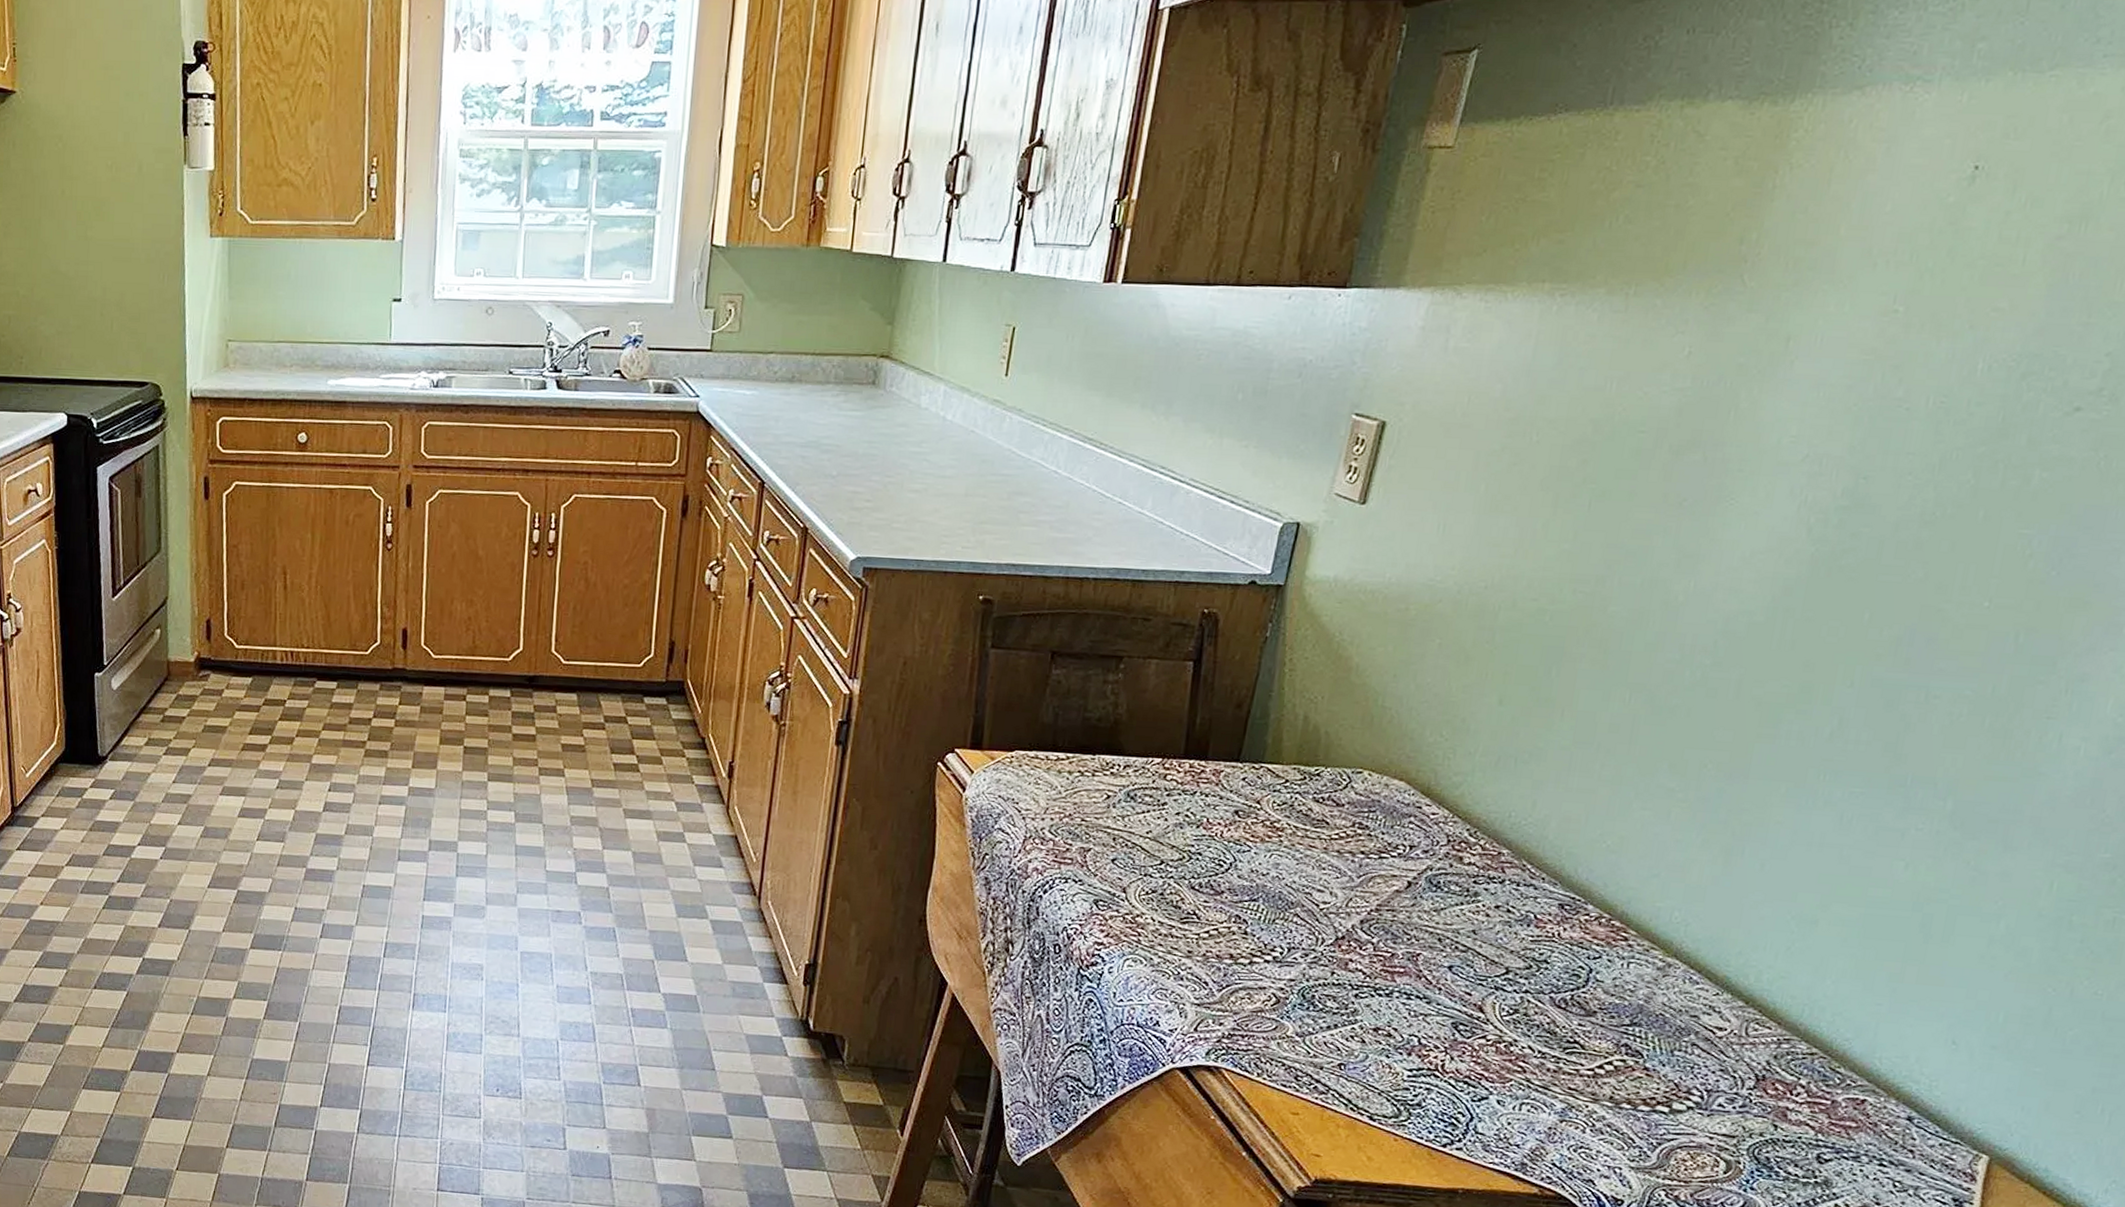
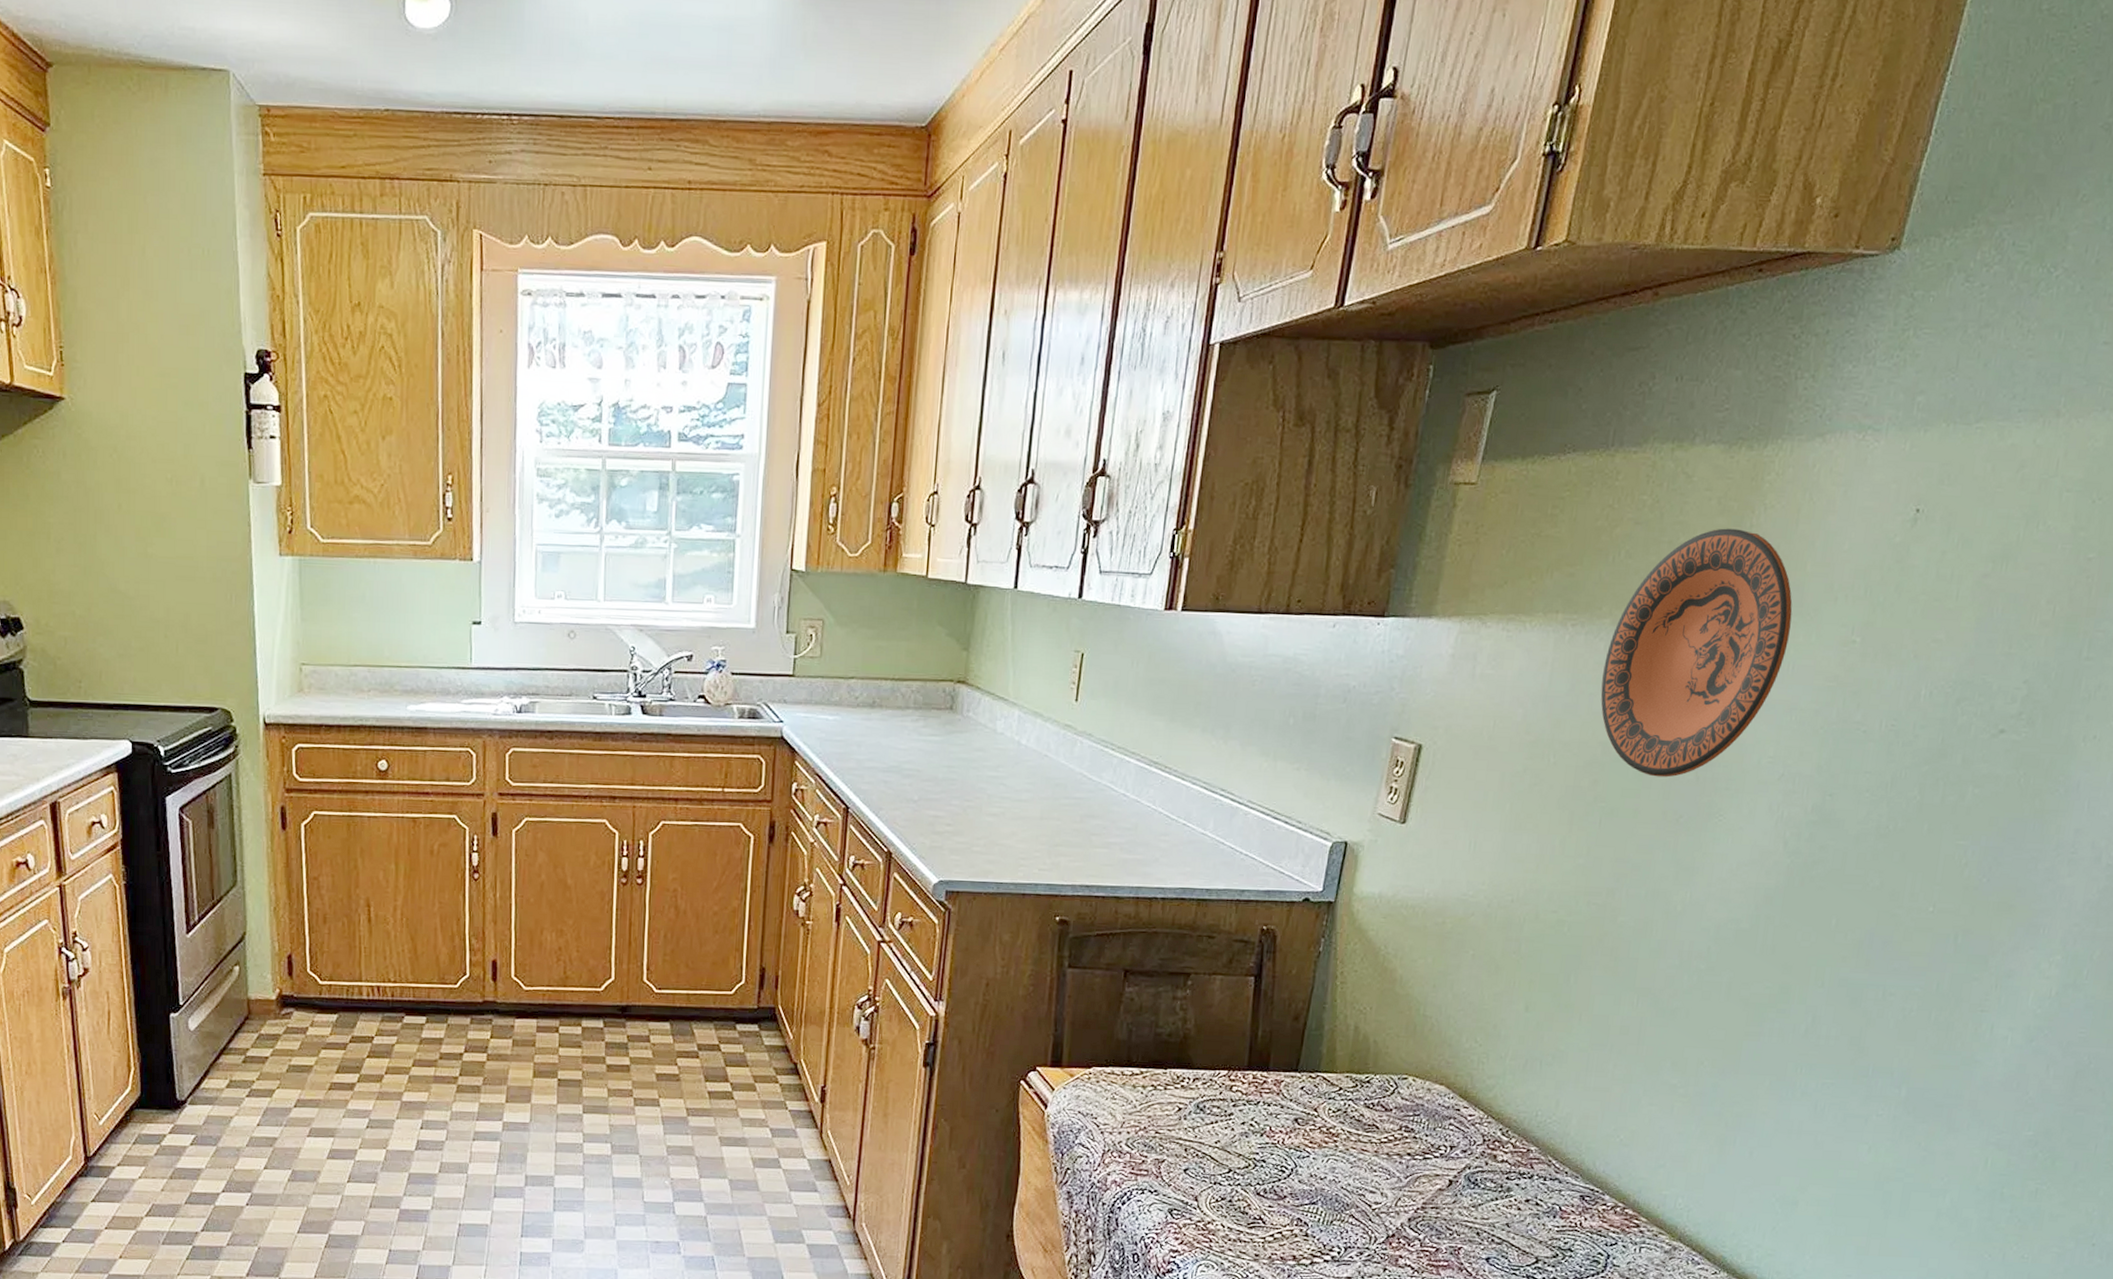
decorative plate: none [1592,190,1822,458] -> present [1600,528,1793,778]

